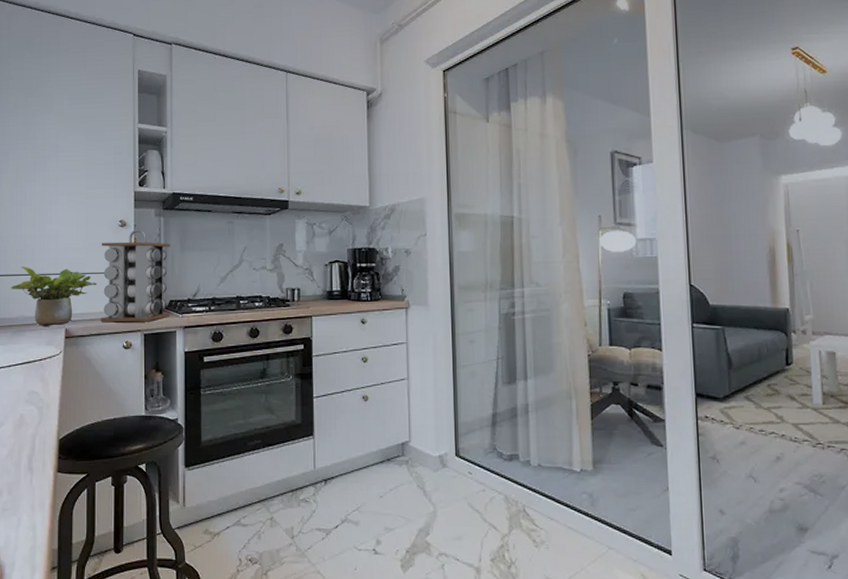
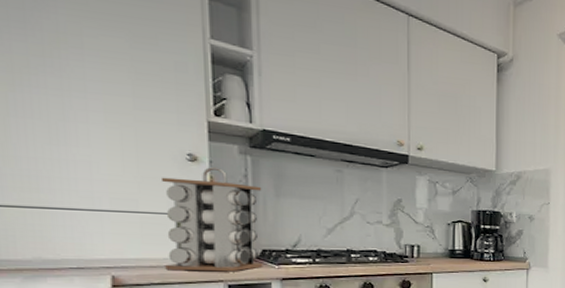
potted plant: present [10,266,97,327] -> none [15,196,158,273]

